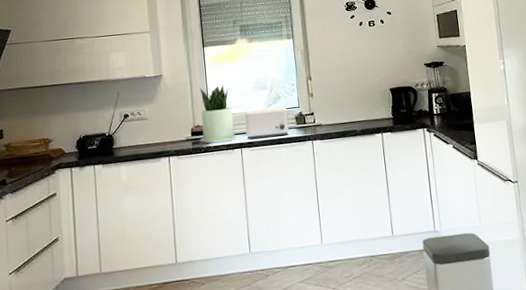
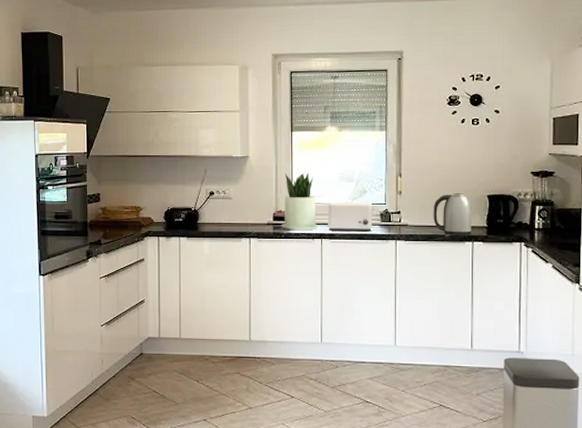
kettle: none [343,89,380,130] -> present [433,193,472,236]

